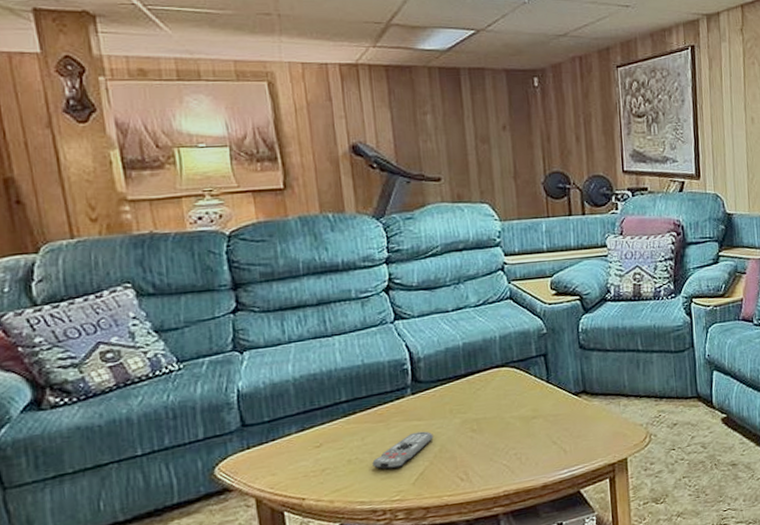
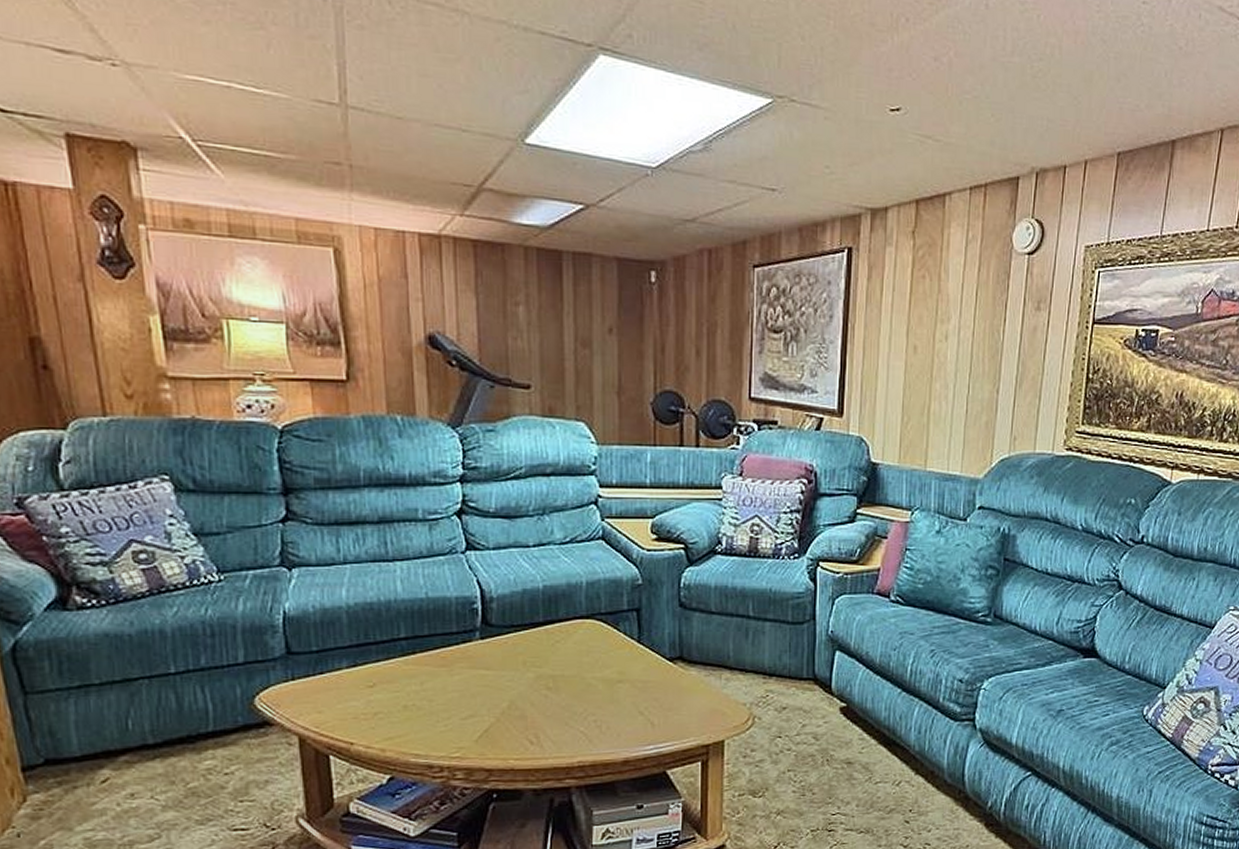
remote control: present [372,431,433,470] -> none [431,682,502,722]

